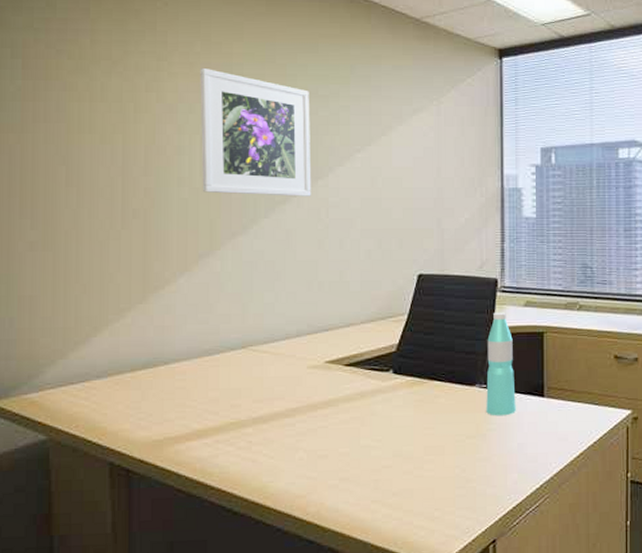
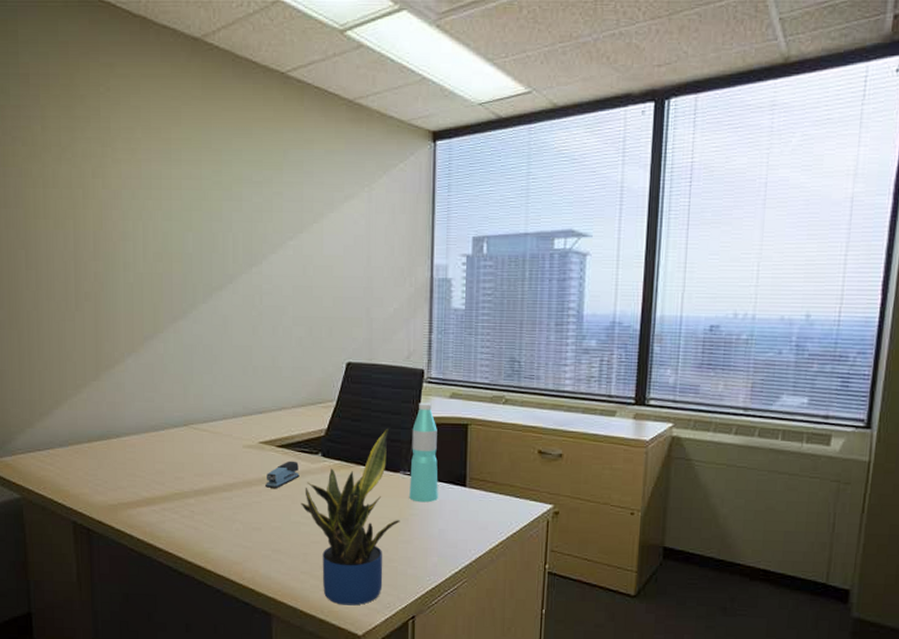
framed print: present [200,67,312,196] -> none [141,153,246,283]
stapler: none [331,380,370,411] -> present [264,461,300,488]
potted plant: none [371,341,477,534] -> present [301,429,400,606]

